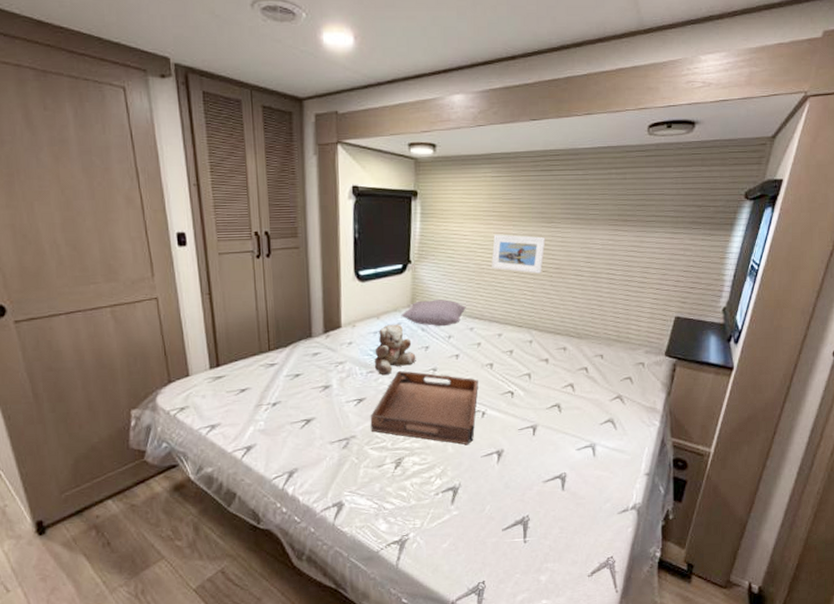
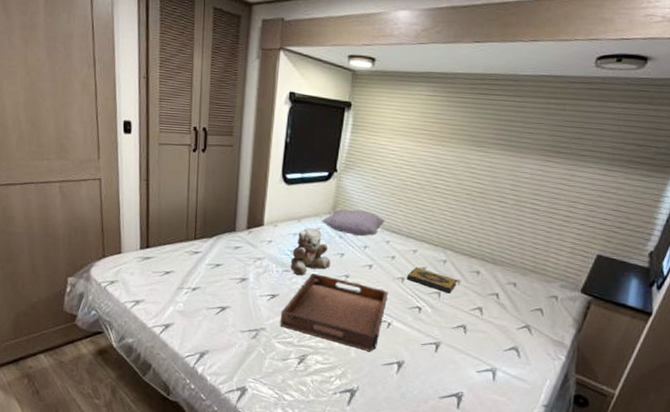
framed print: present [492,234,546,274] -> none [415,152,473,196]
hardback book: none [495,351,546,374] -> present [406,267,458,294]

